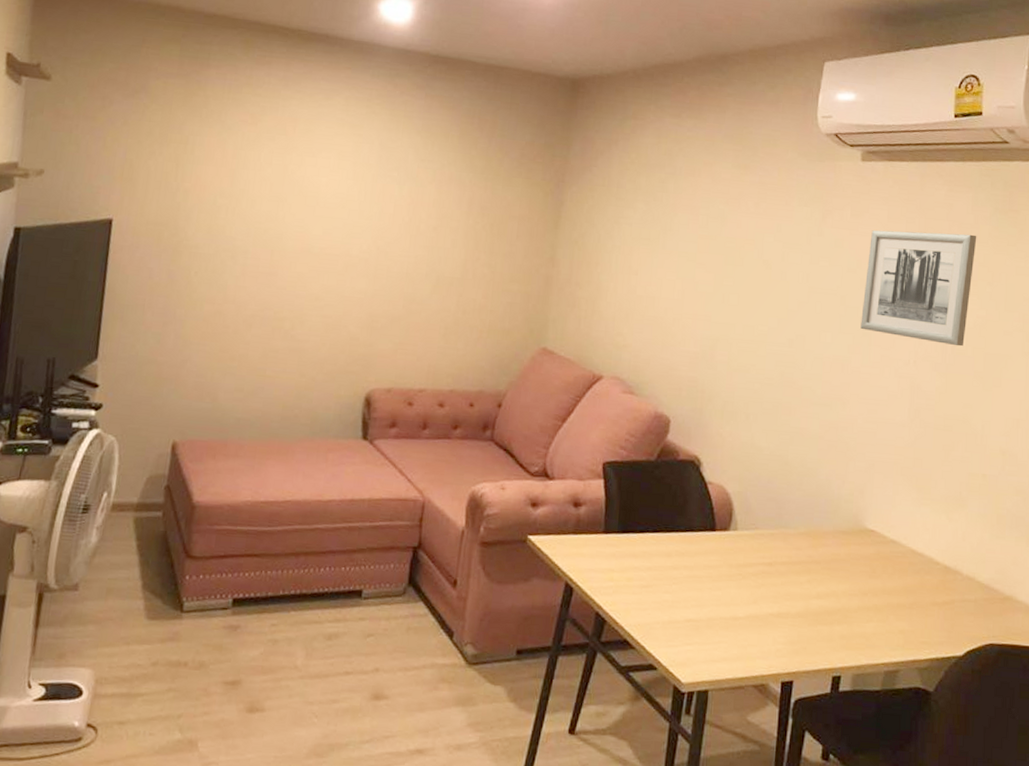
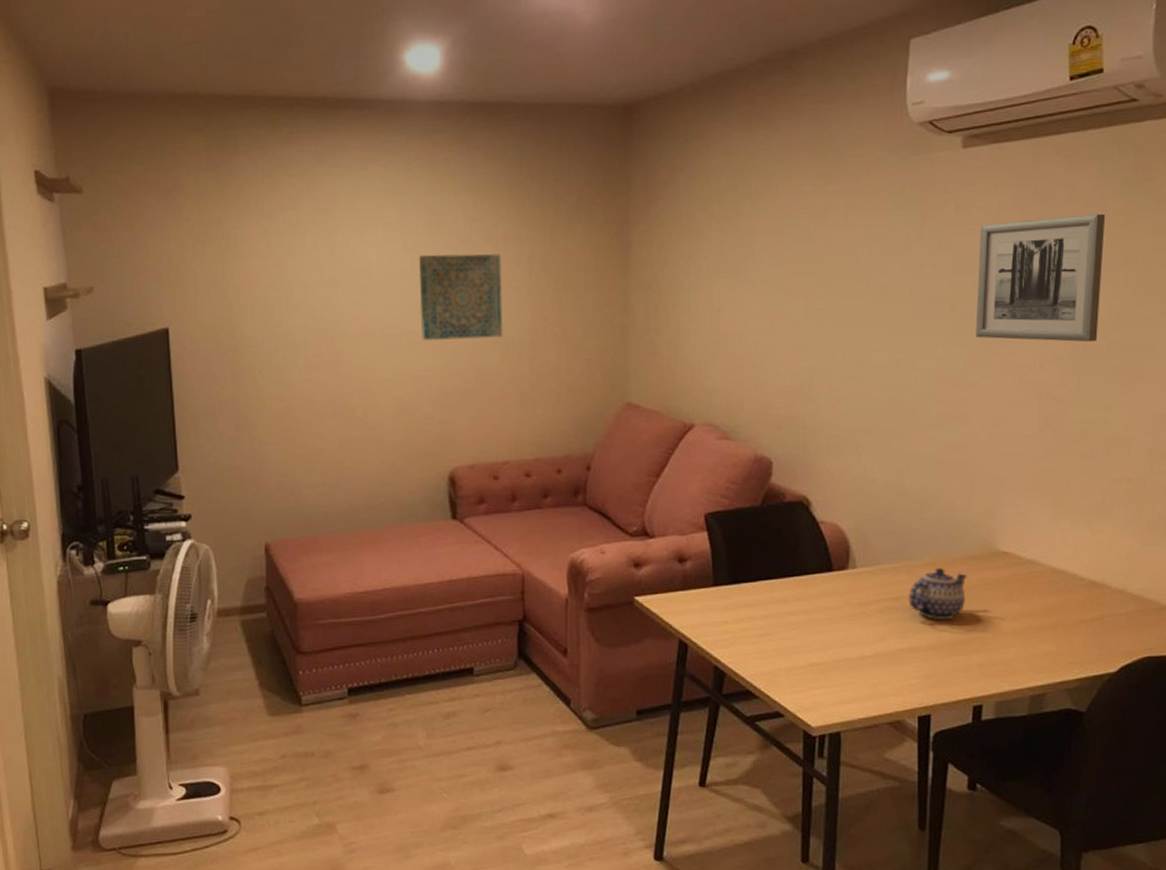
wall art: none [358,185,443,271] -> present [419,253,503,341]
teapot: none [782,539,836,590] -> present [908,568,967,620]

